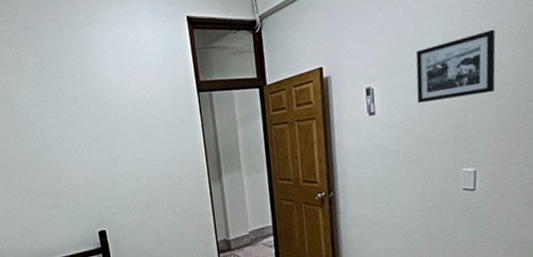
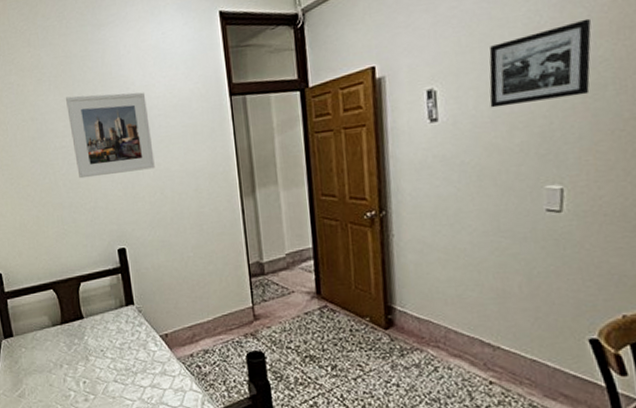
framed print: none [47,88,131,168] -> present [66,92,155,179]

